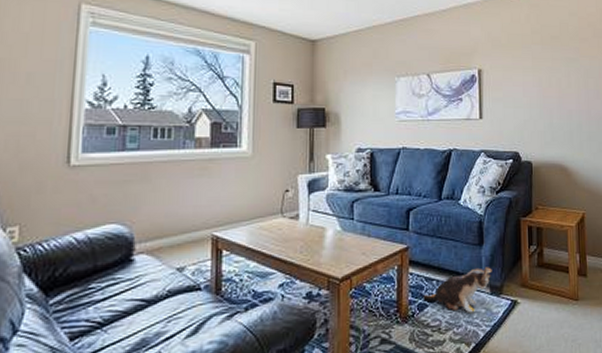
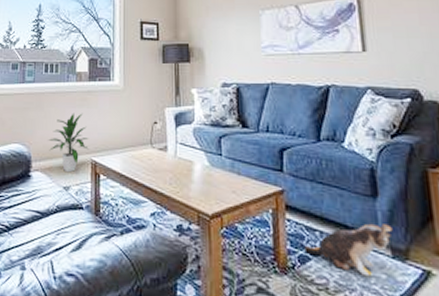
indoor plant: none [157,184,210,252] -> present [48,113,89,173]

